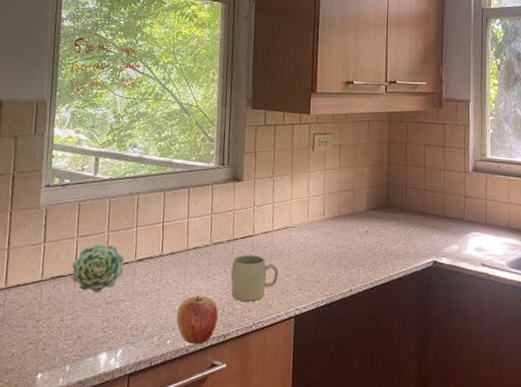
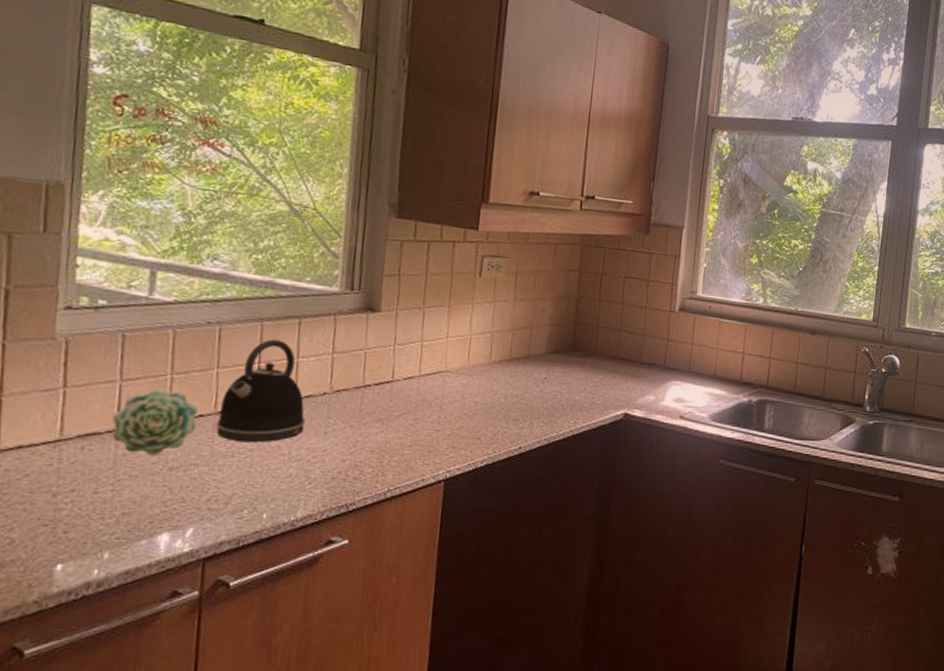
kettle: none [136,204,194,284] -> present [216,339,306,442]
apple: present [176,295,219,345] -> none [277,457,340,518]
mug: present [230,254,279,302] -> none [357,405,426,463]

